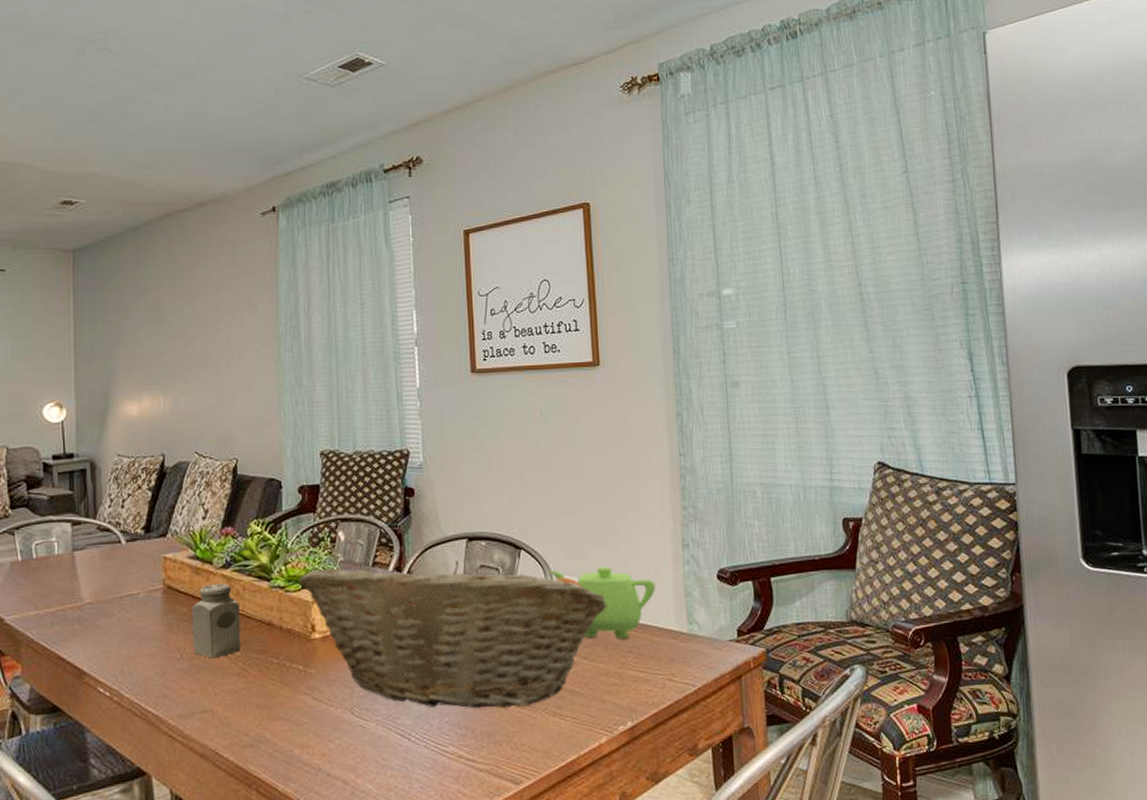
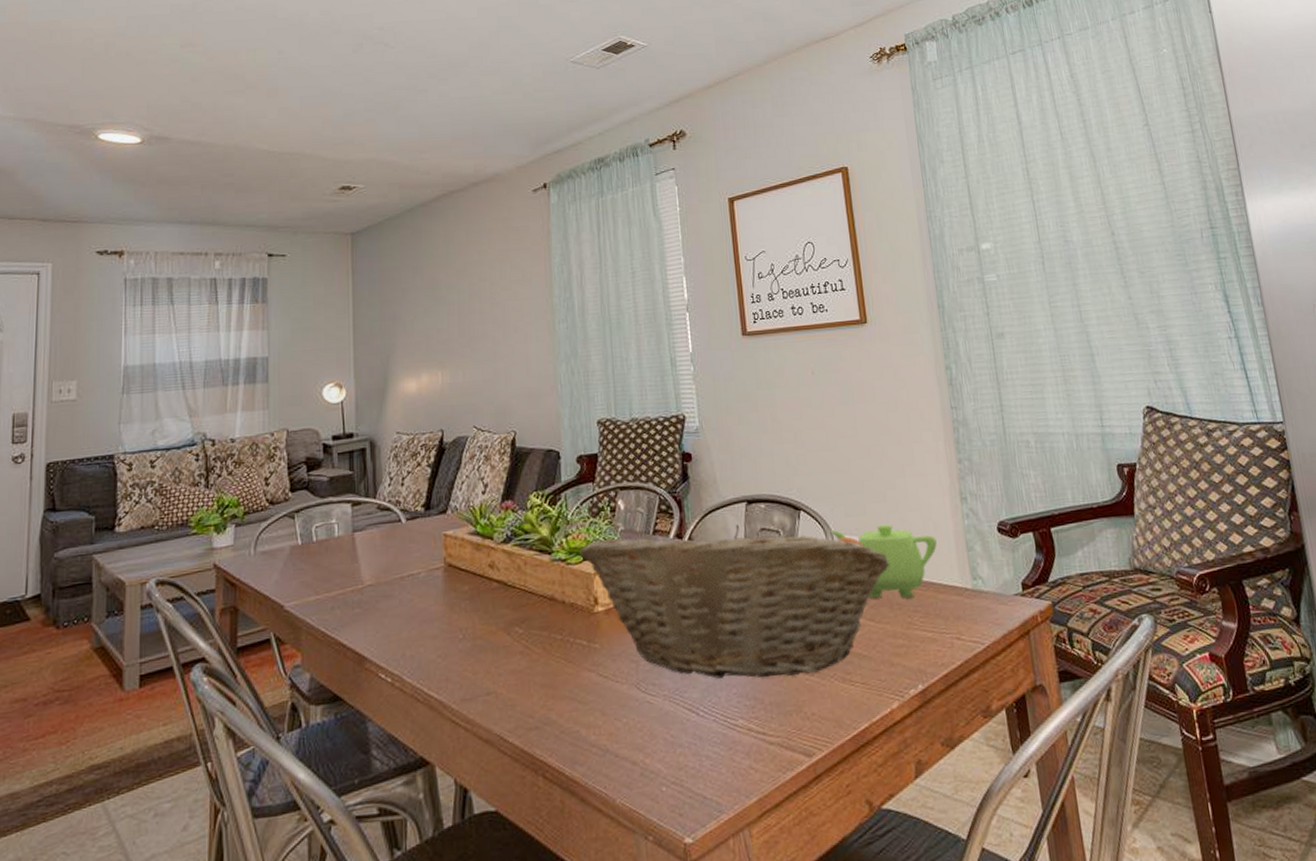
salt shaker: present [192,583,241,659] -> none [474,558,523,638]

